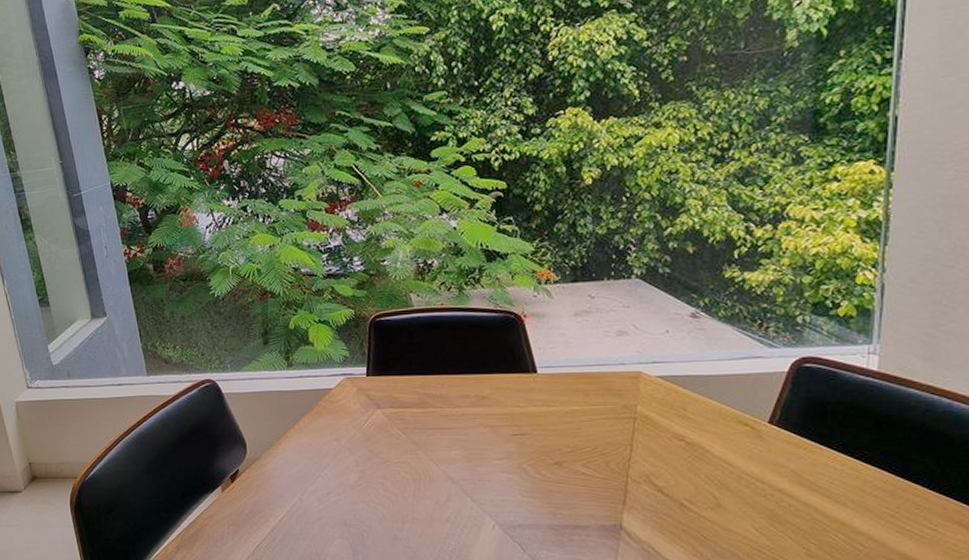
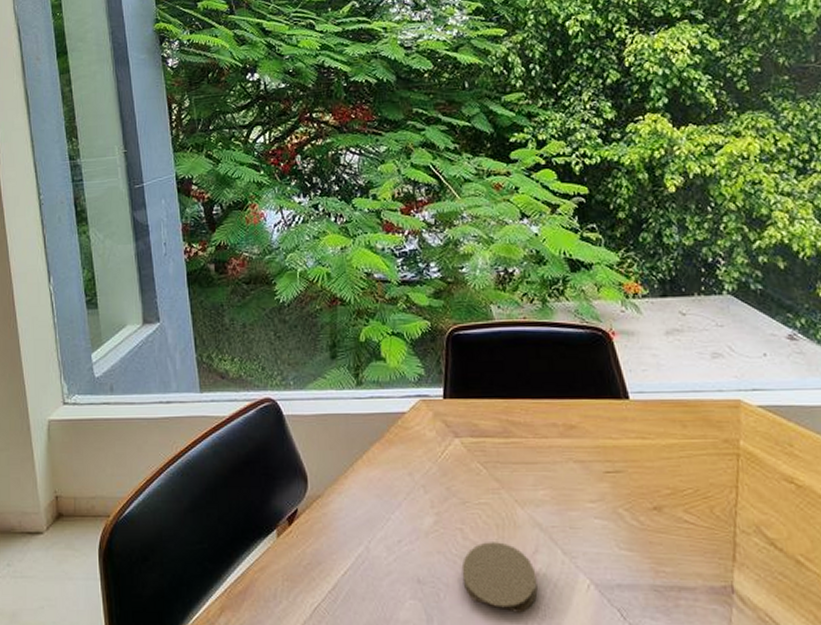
coaster: none [383,493,449,548] -> present [461,542,538,613]

